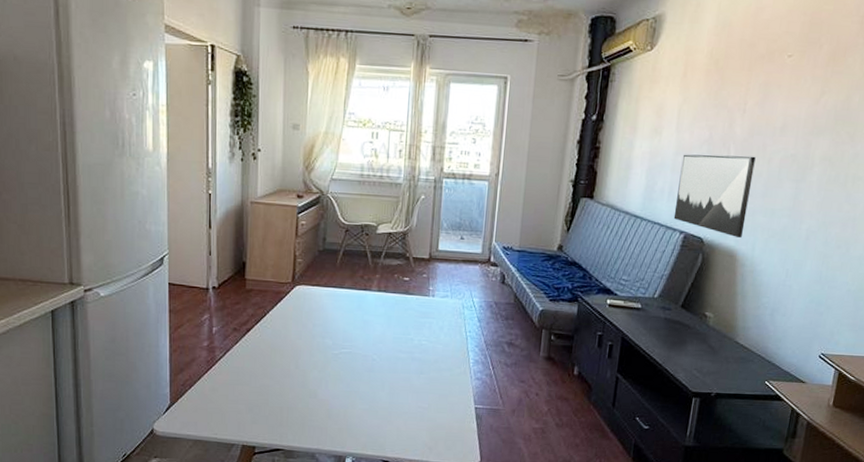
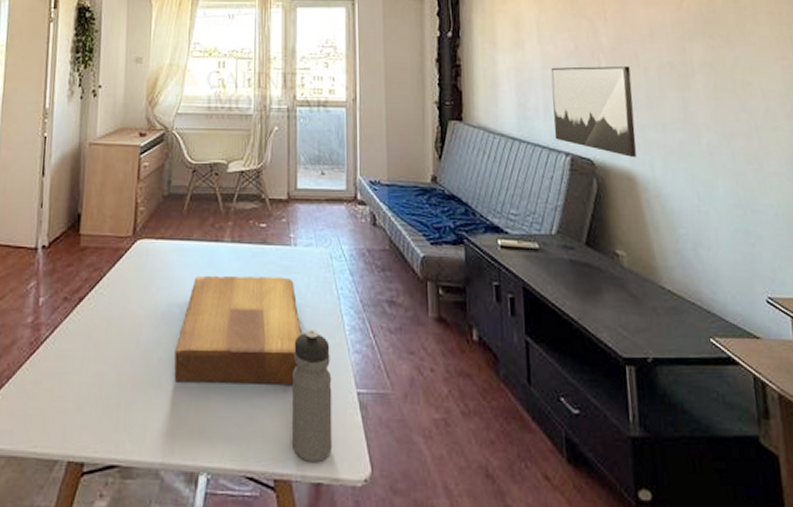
cutting board: none [327,316,434,400] -> present [174,275,302,384]
water bottle: none [420,361,456,454] -> present [293,330,333,463]

